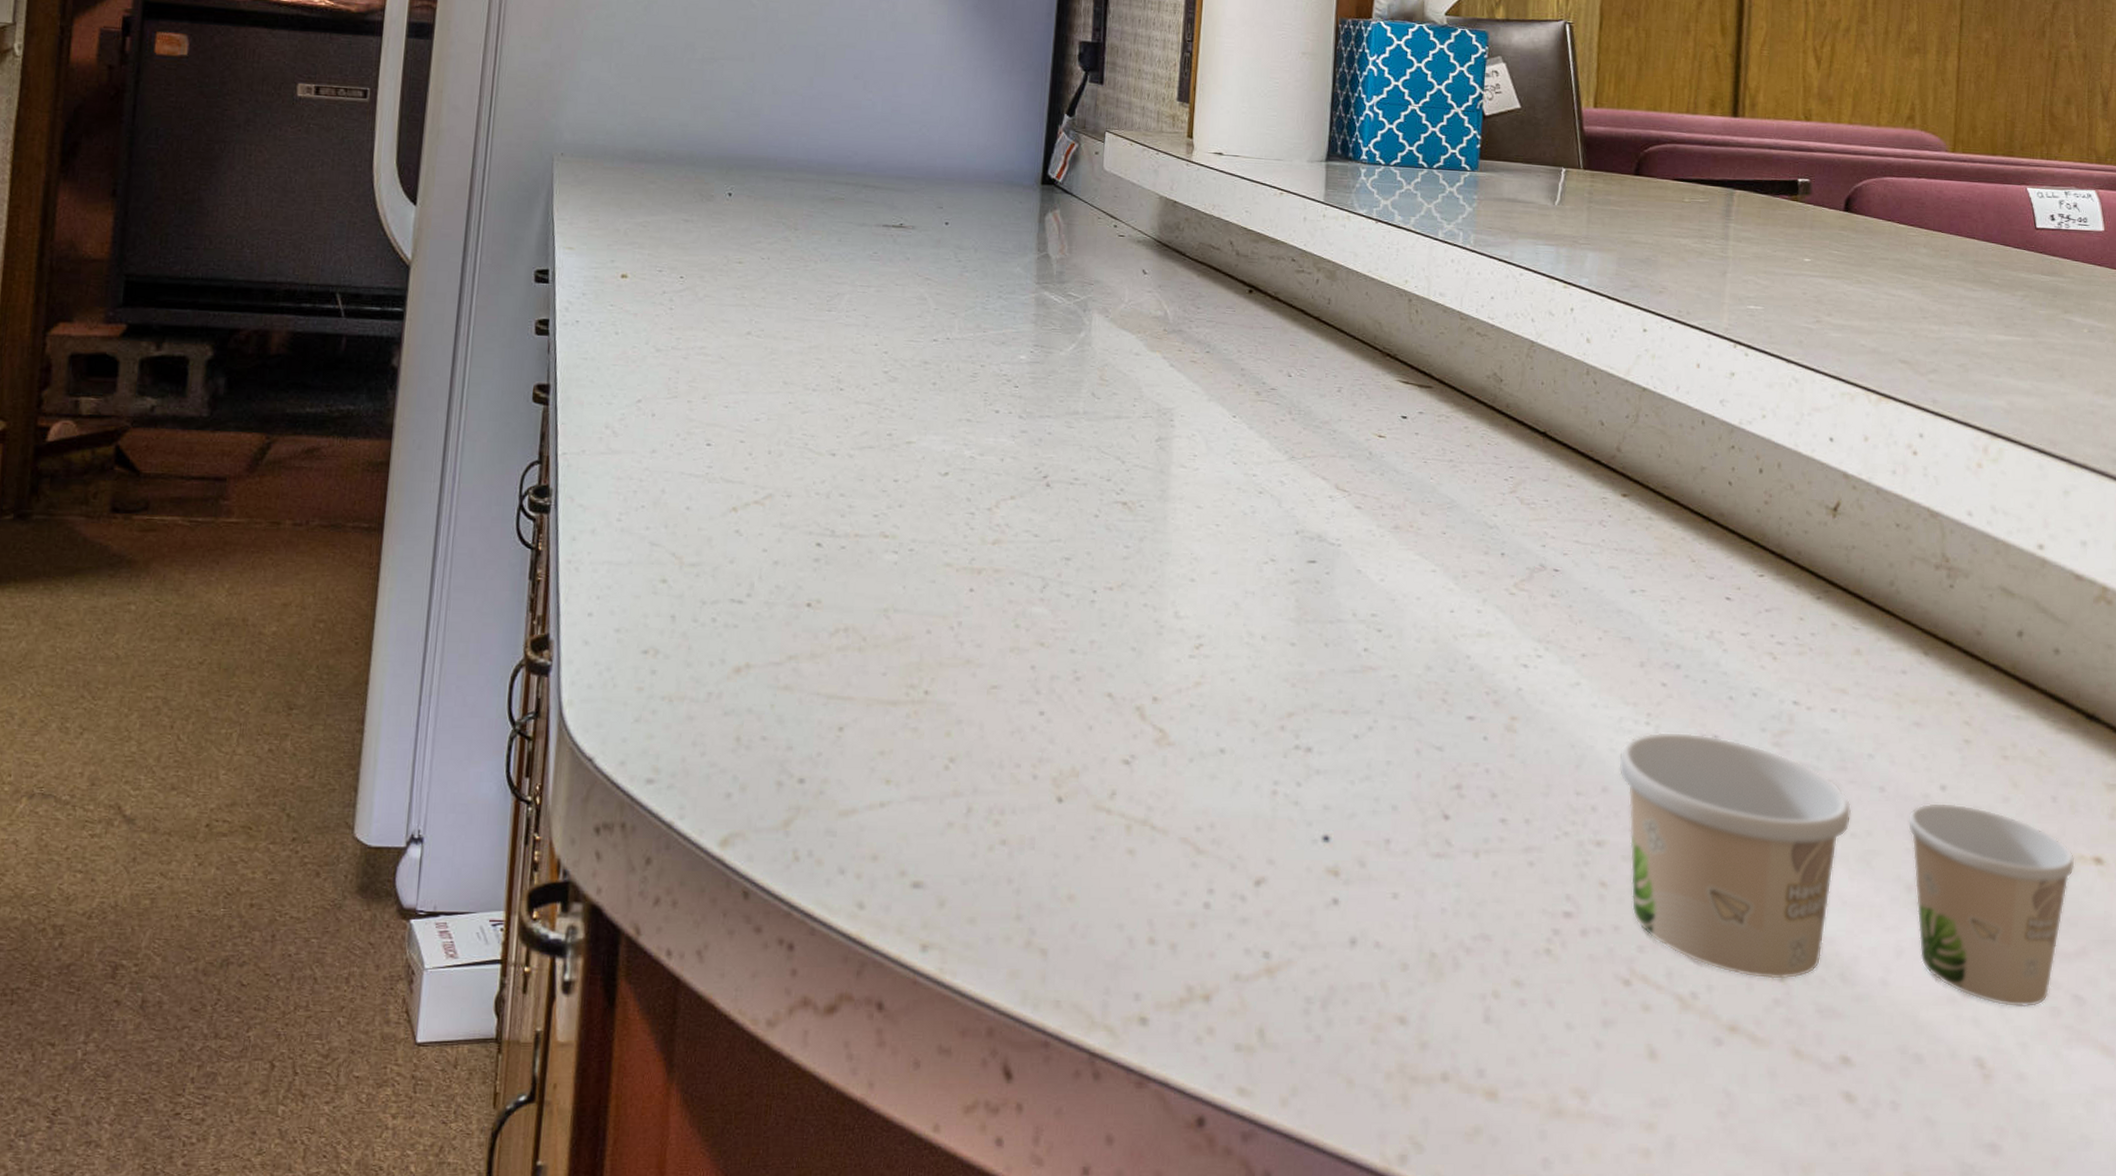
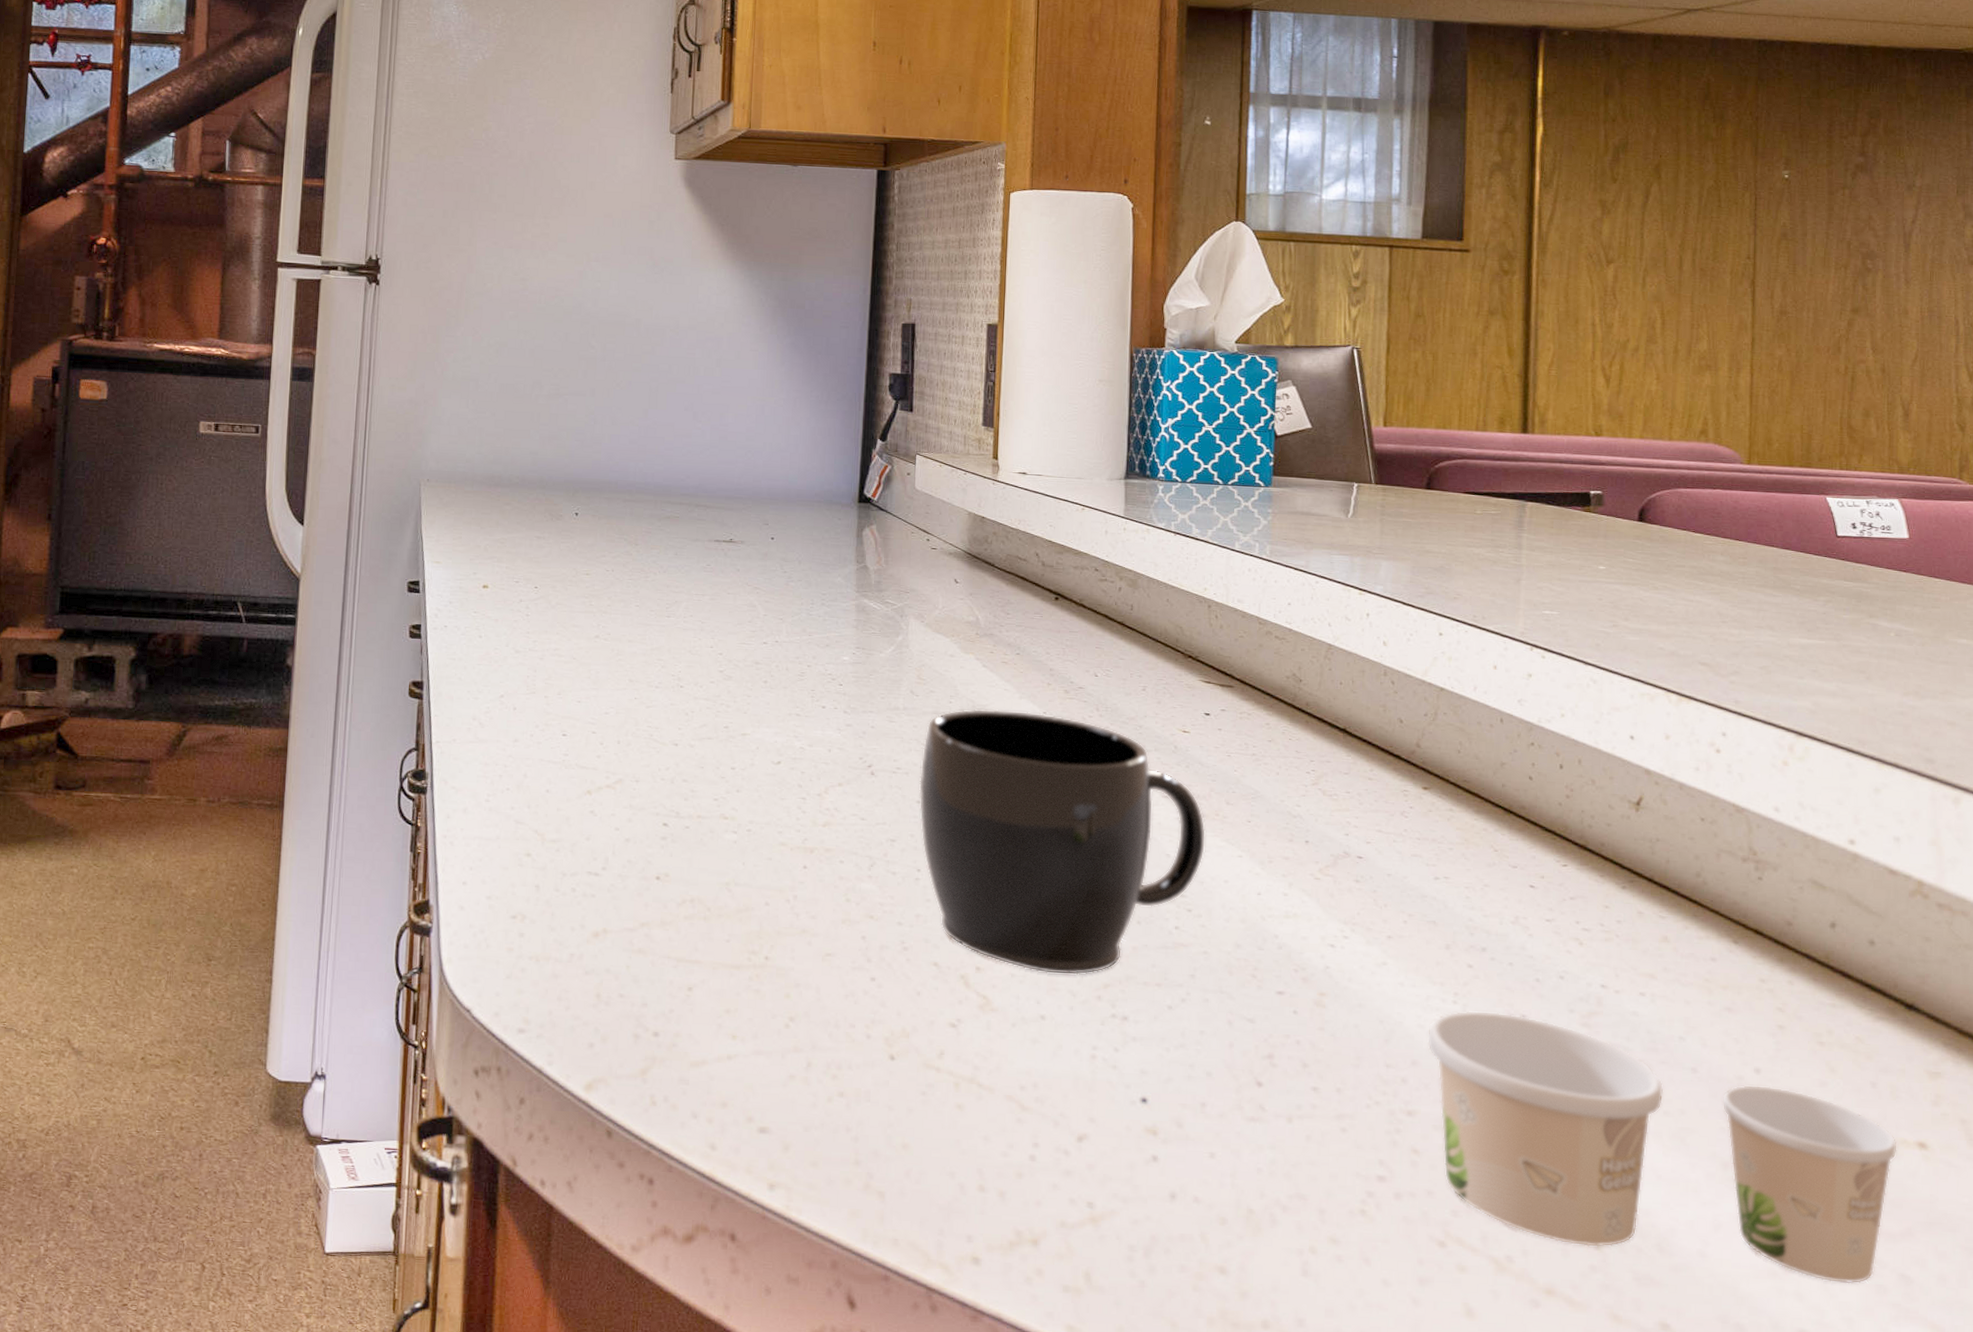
mug: none [1097,412,1400,704] -> present [919,709,1206,976]

